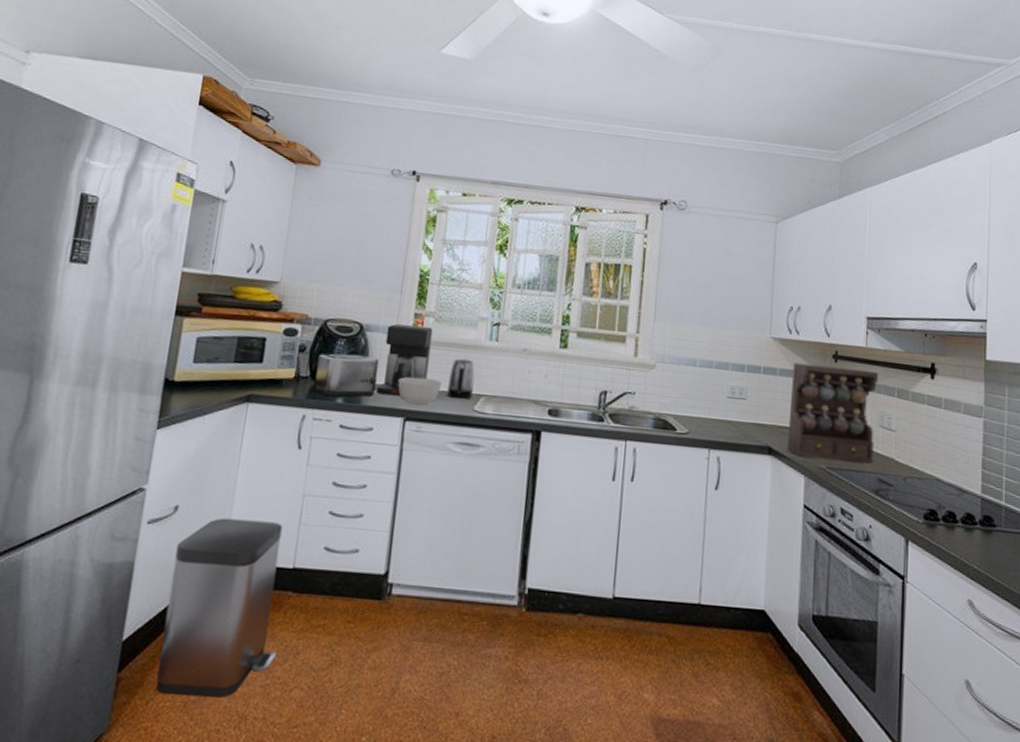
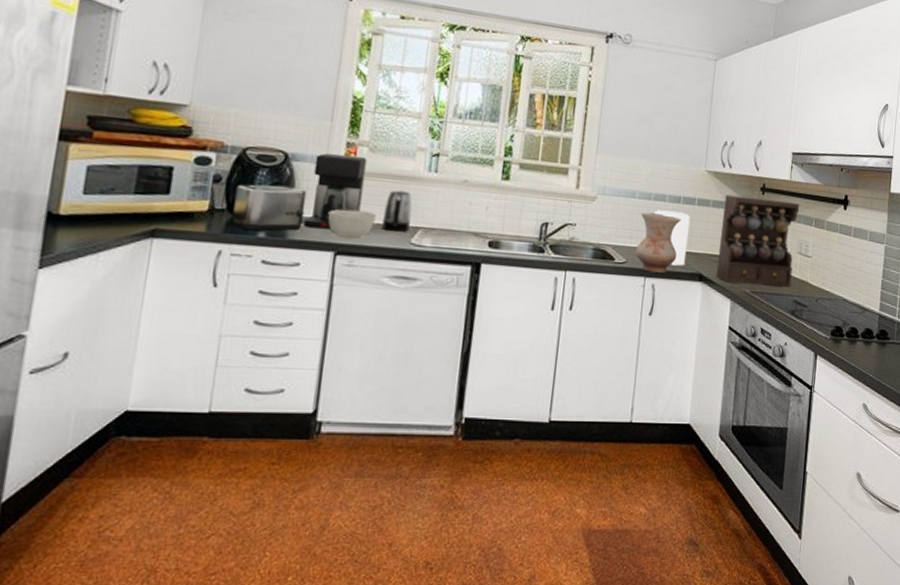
pedal bin: present [156,517,283,698] -> none [45,363,196,554]
ceramic jug: none [698,380,746,445] -> present [635,212,681,273]
canister: none [717,378,756,438] -> present [655,210,691,266]

